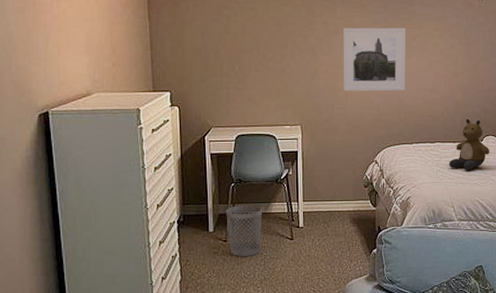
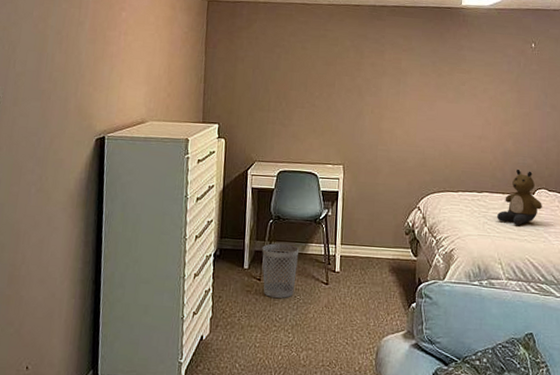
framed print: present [343,27,406,92] -> none [388,70,455,136]

